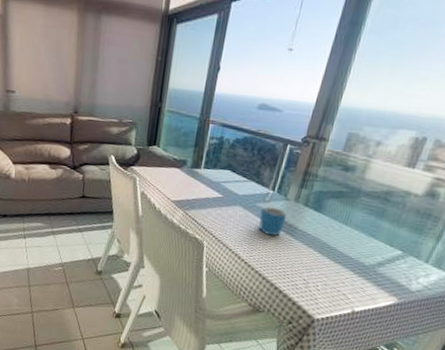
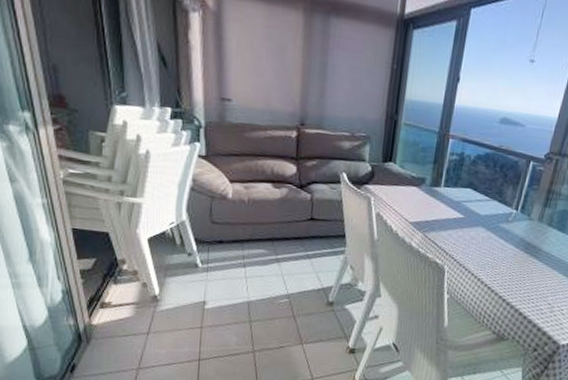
mug: present [258,206,287,236] -> none [502,227,530,258]

